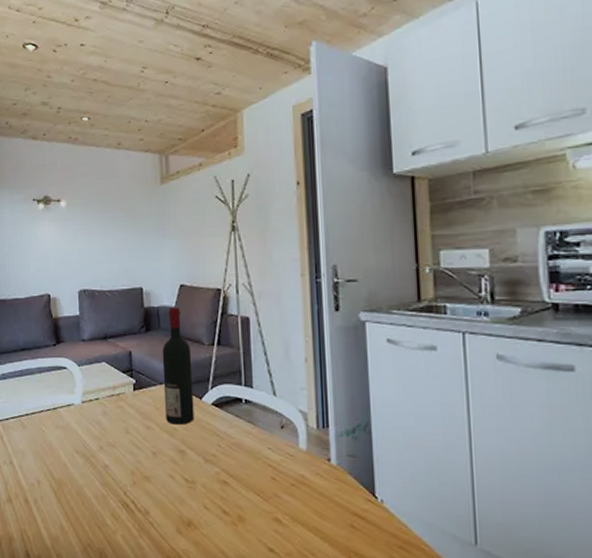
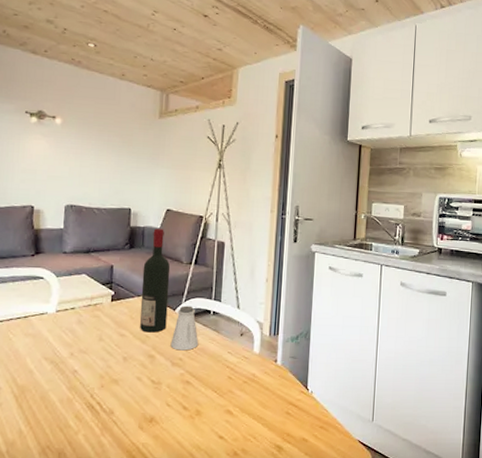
saltshaker: none [201,393,233,446] -> present [170,305,199,351]

